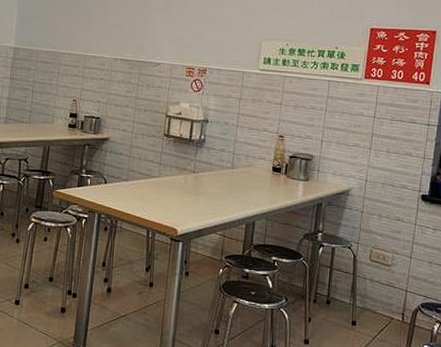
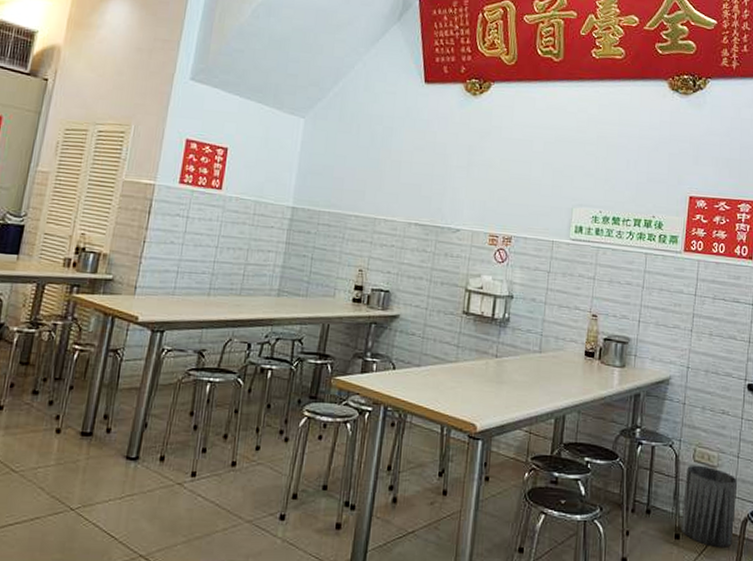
trash can: none [357,264,410,333] -> present [680,465,738,548]

